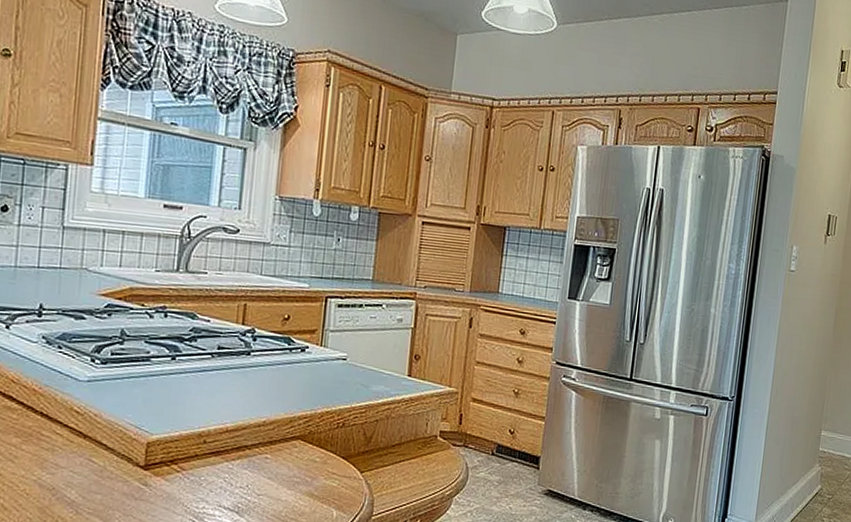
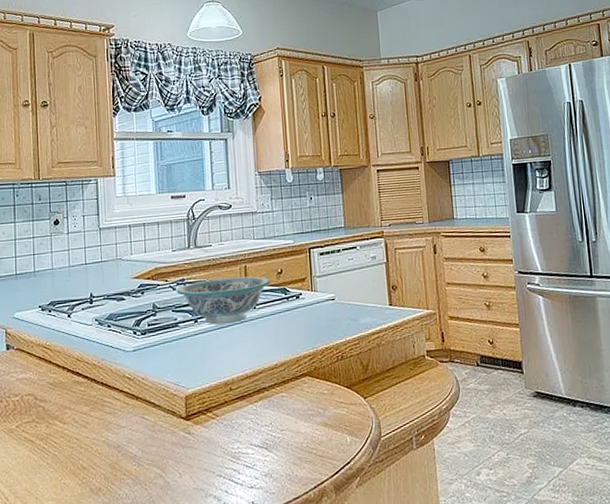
bowl: none [154,312,274,368] -> present [176,276,271,325]

